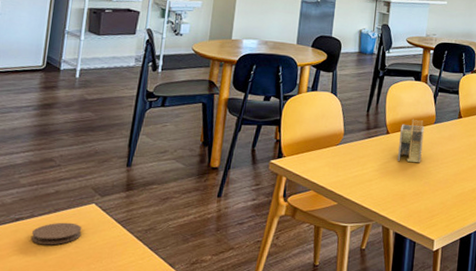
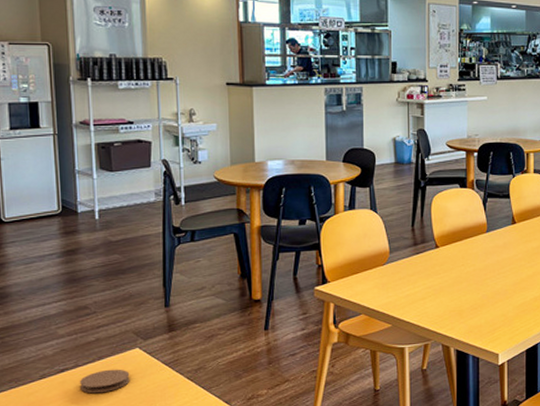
napkin holder: present [397,120,424,163] -> none [450,230,476,276]

